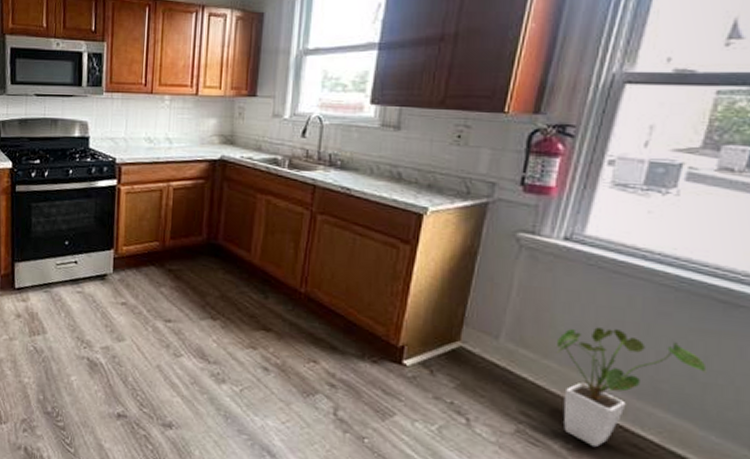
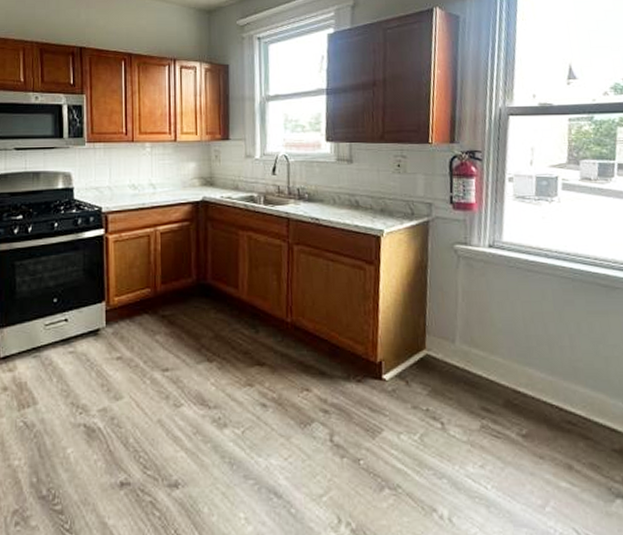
house plant: present [557,327,707,448] -> none [498,320,606,430]

